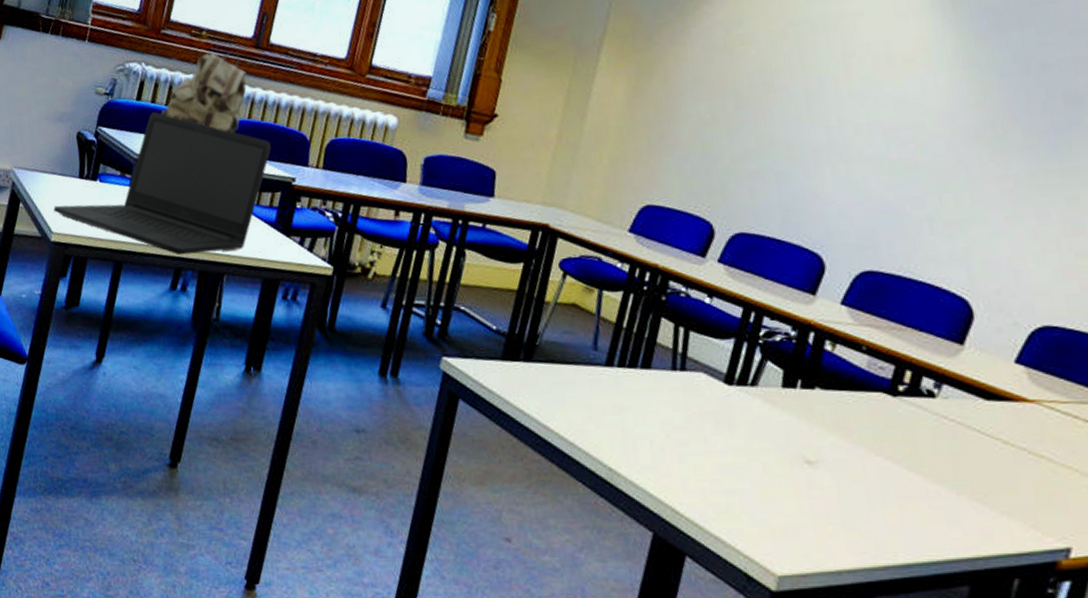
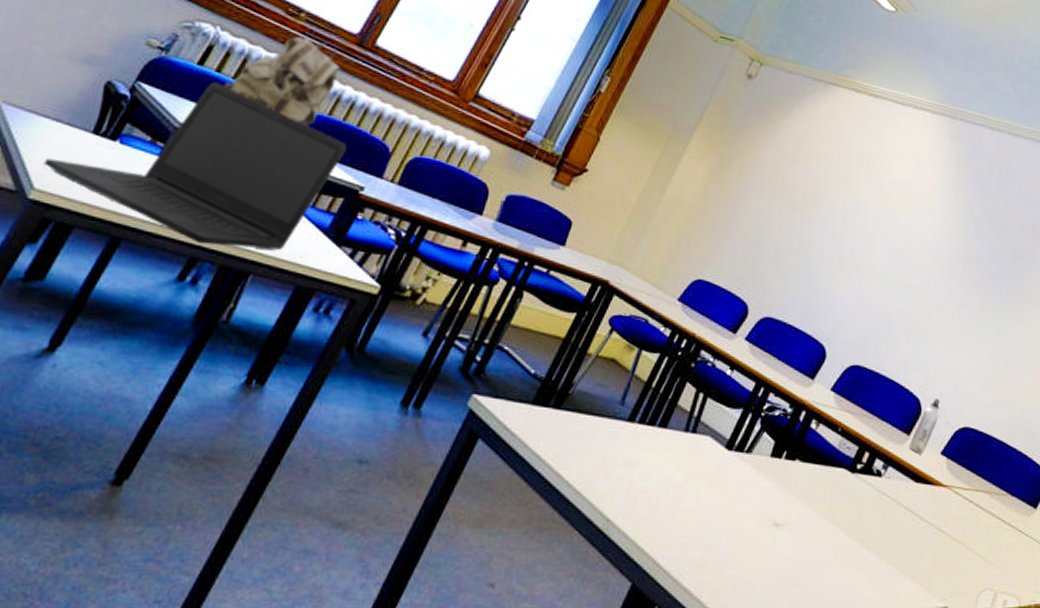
water bottle: none [965,296,1002,366] -> present [908,398,940,454]

